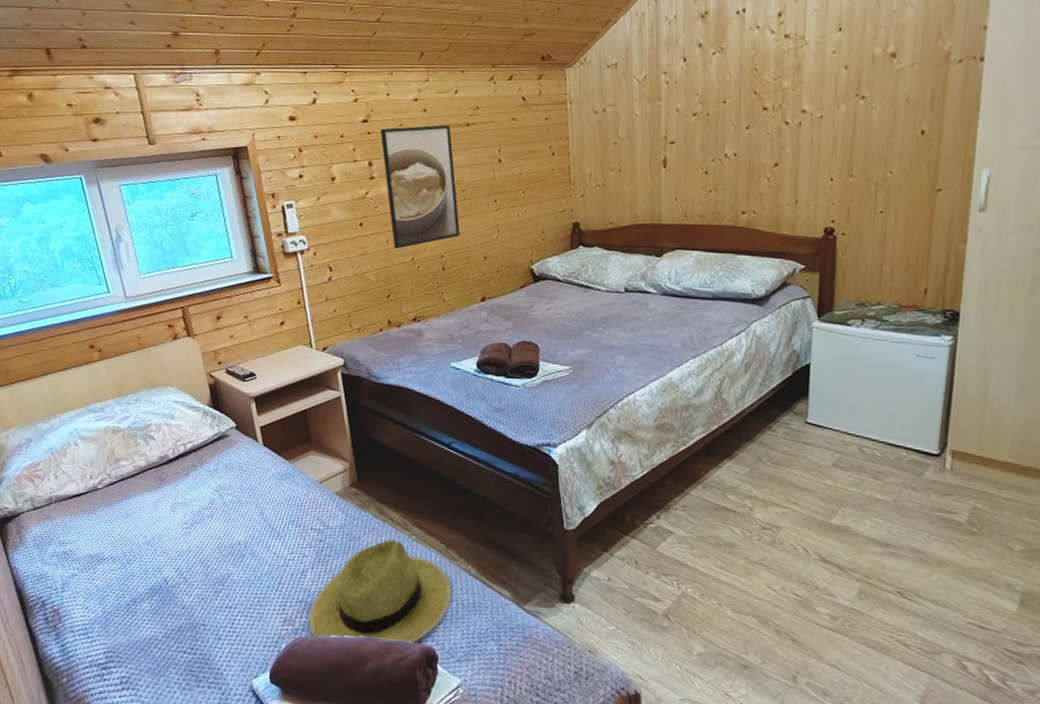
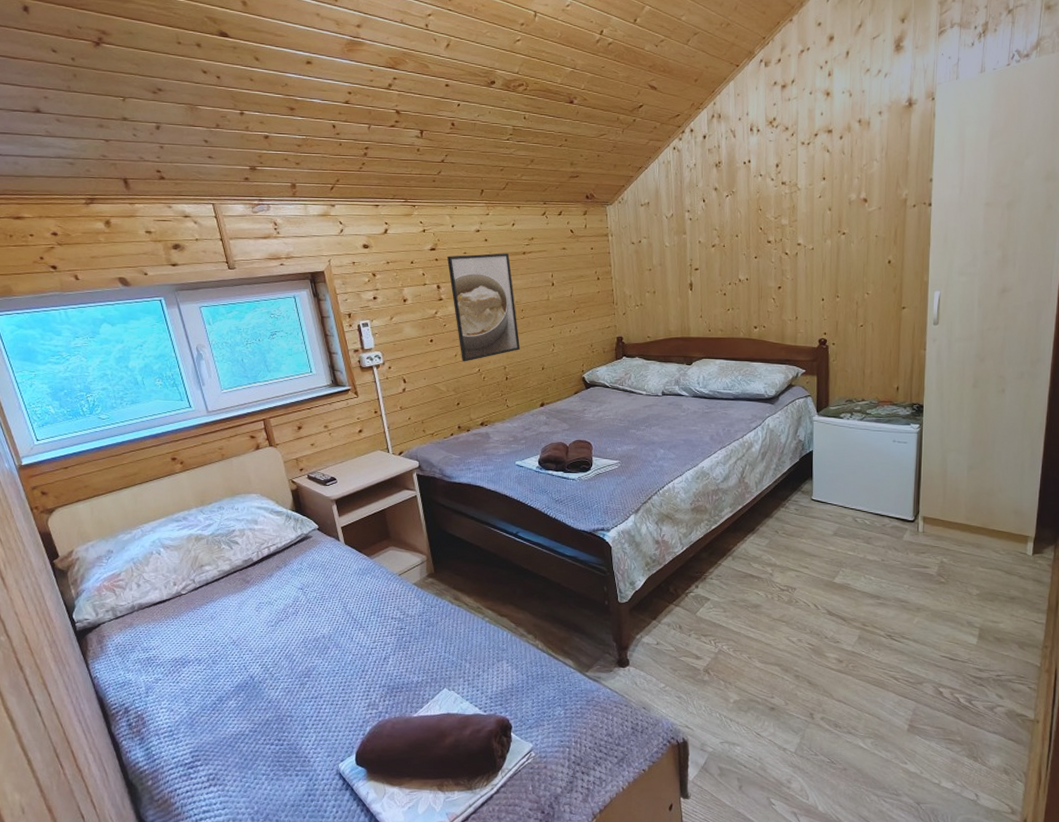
straw hat: present [308,539,452,645] -> none [391,623,522,719]

